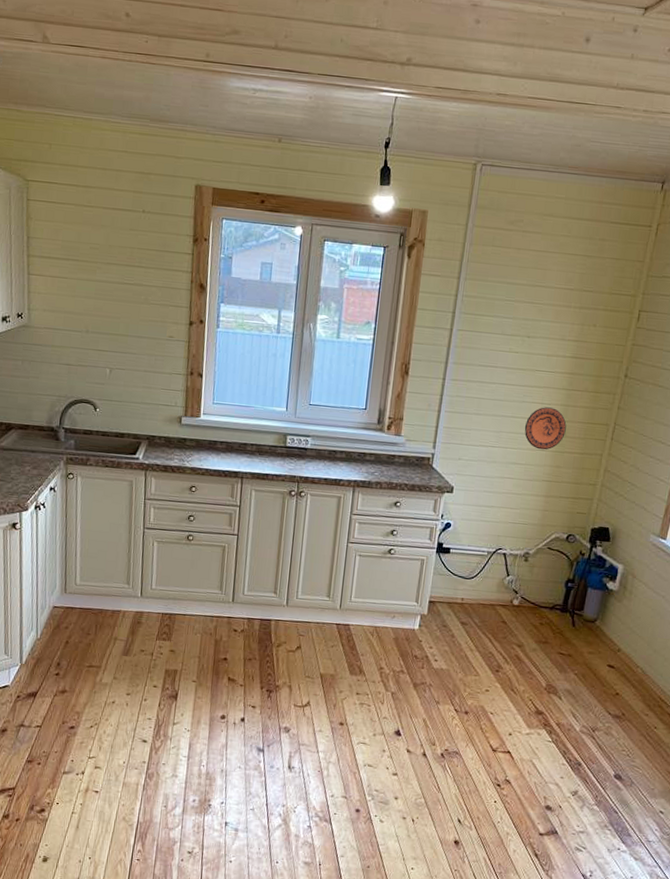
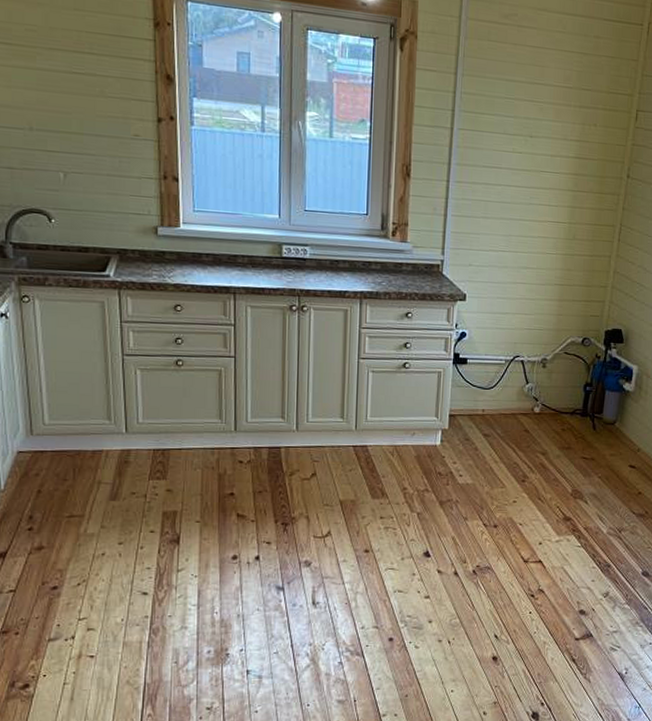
decorative plate: present [524,407,567,450] -> none [533,209,574,254]

